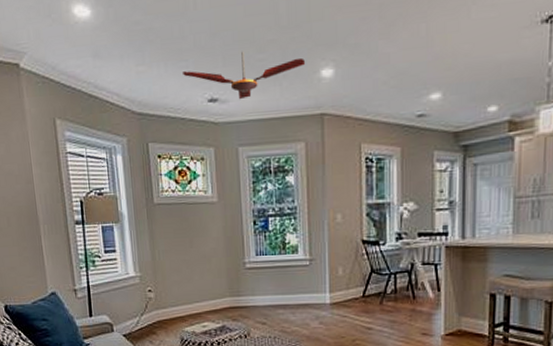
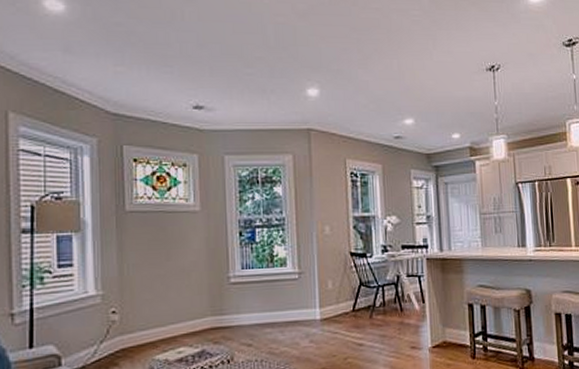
ceiling fan: present [183,51,305,100] -> none [166,64,292,110]

